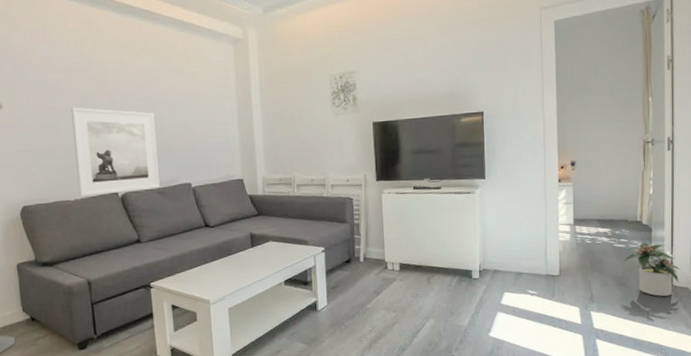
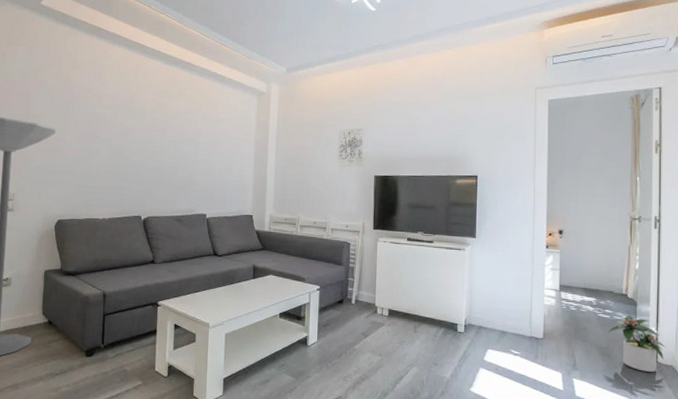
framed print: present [71,107,160,197] -> none [108,138,181,217]

